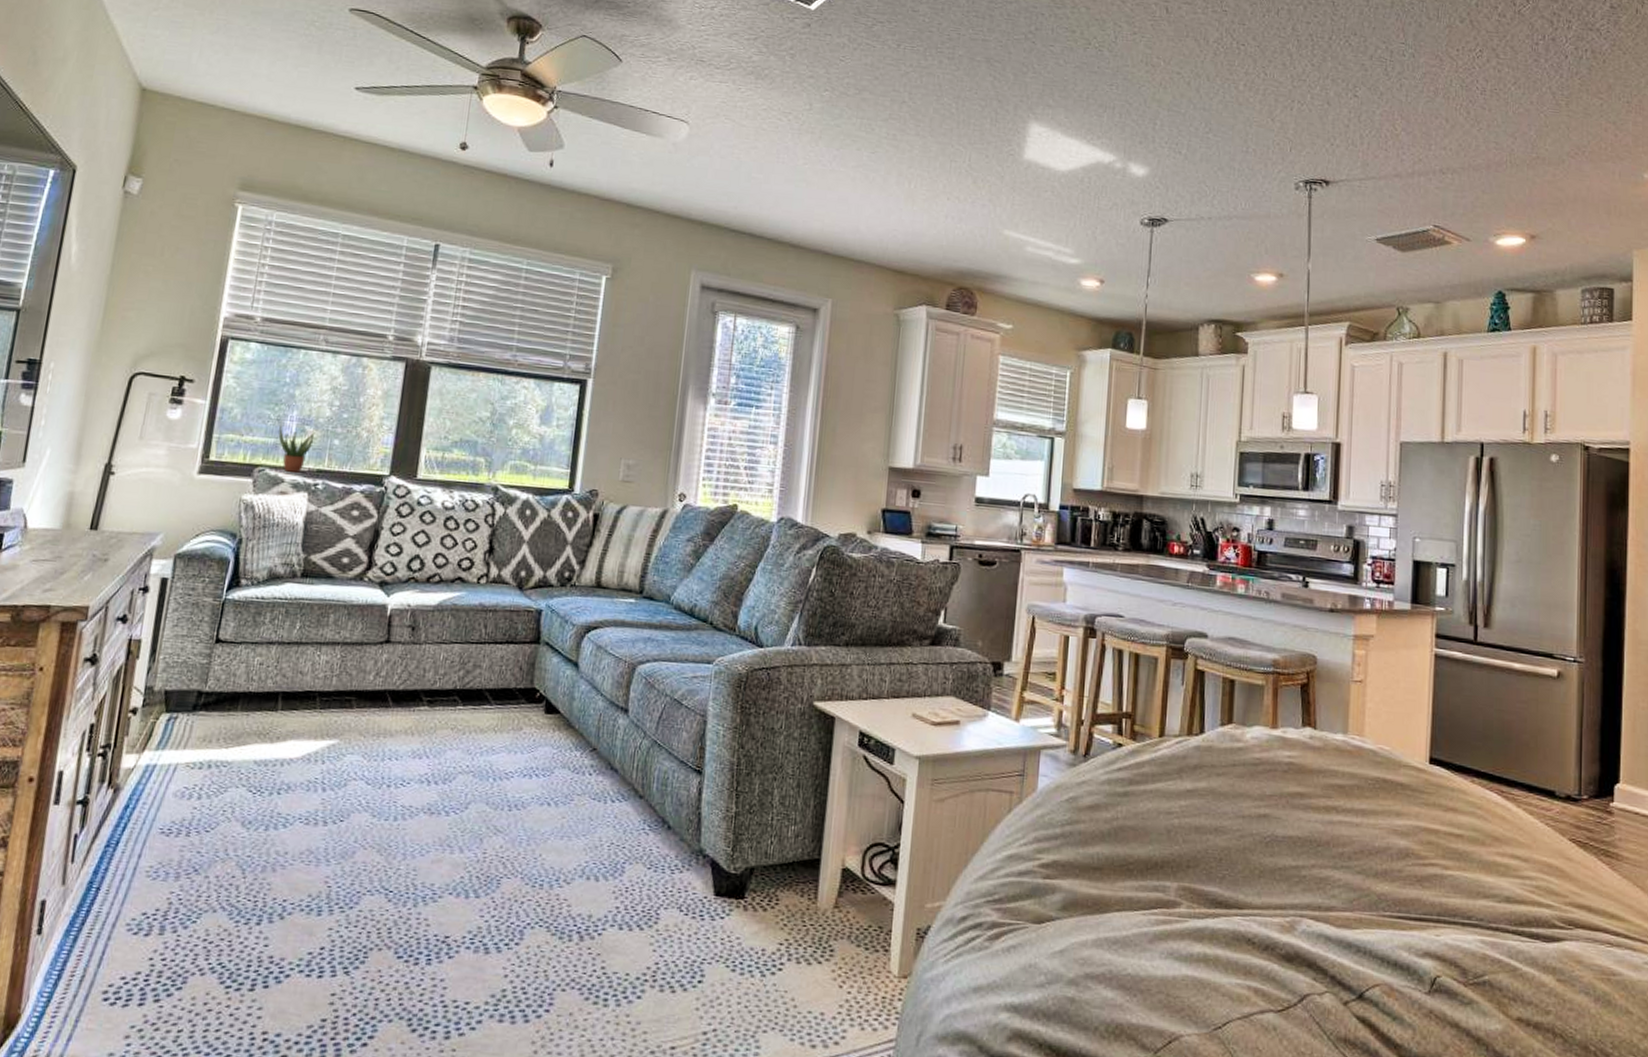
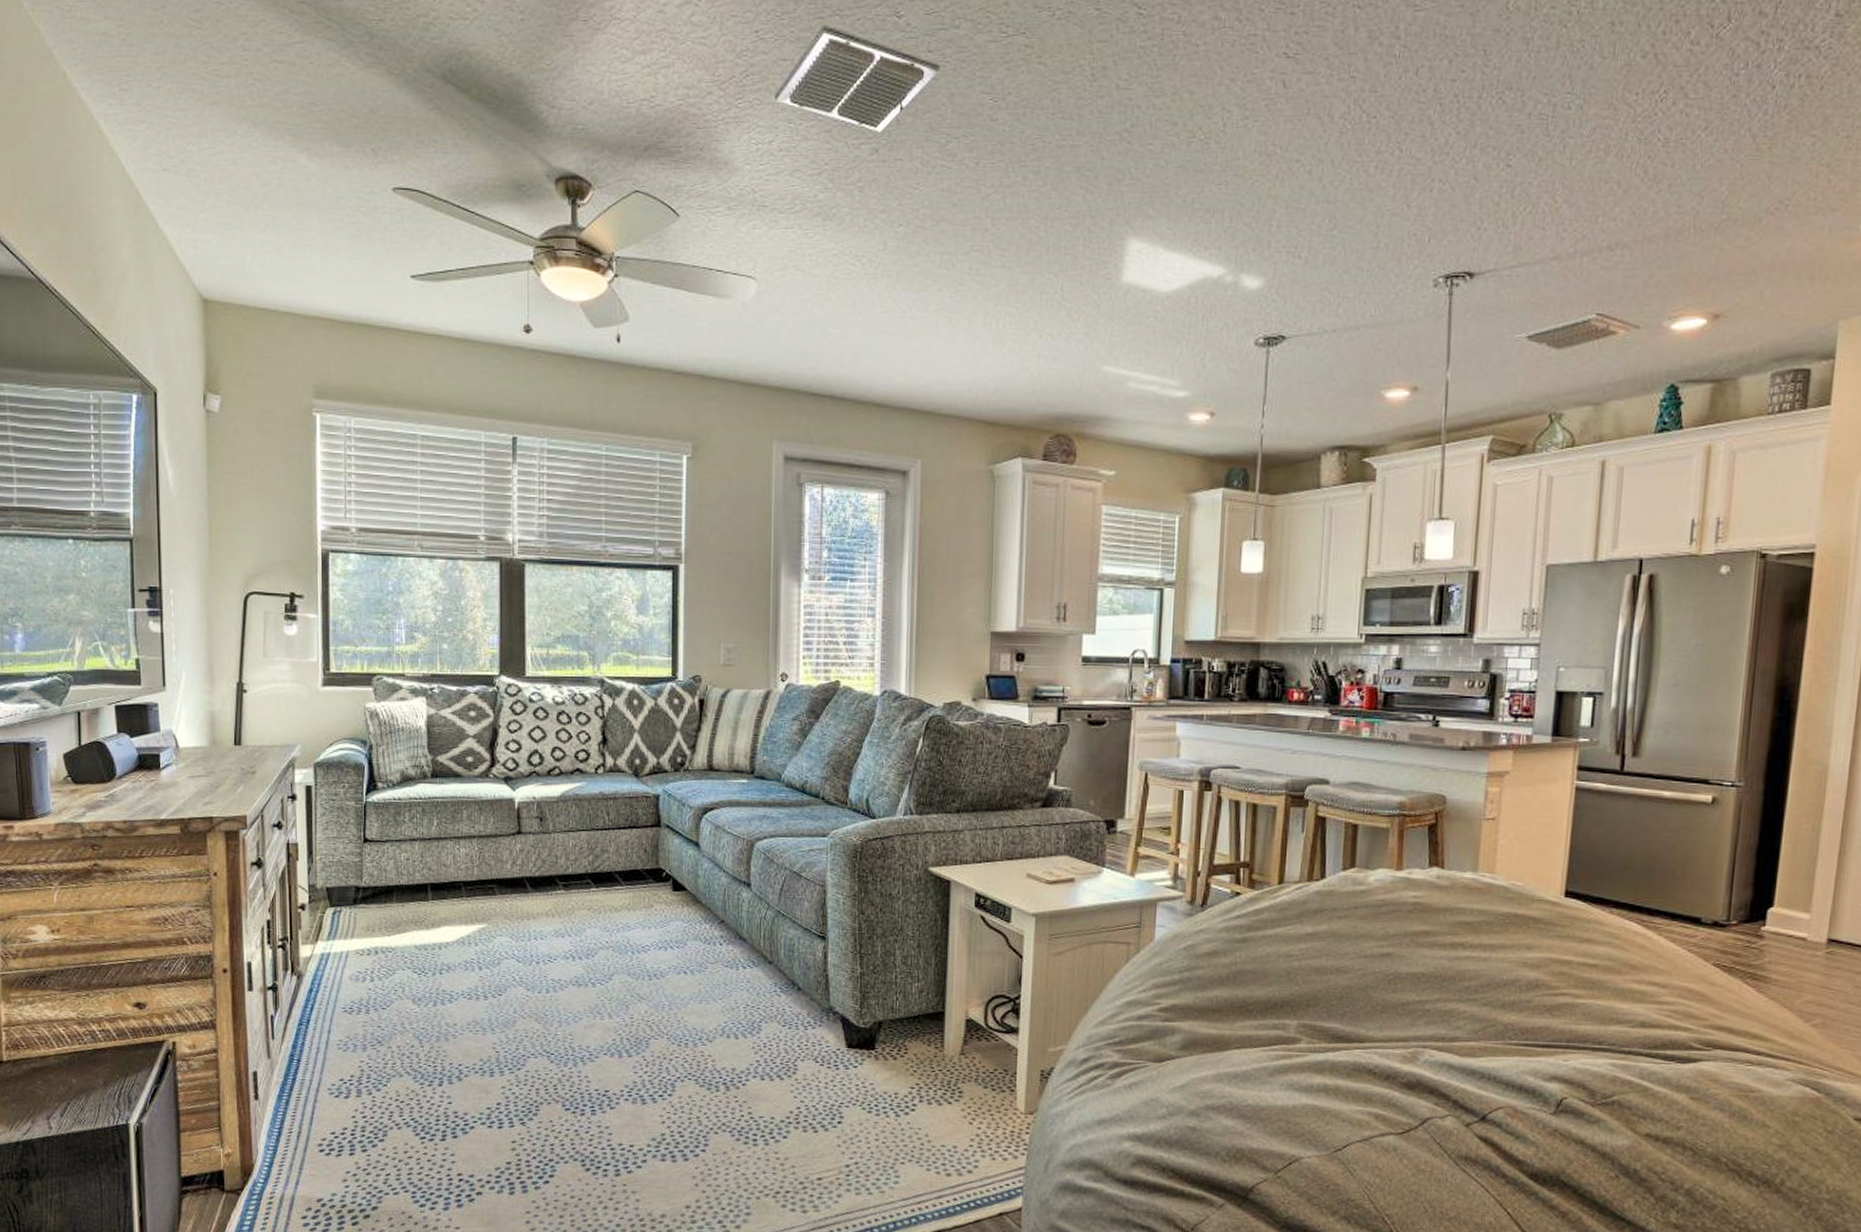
potted plant: present [278,421,317,473] -> none [390,629,425,678]

